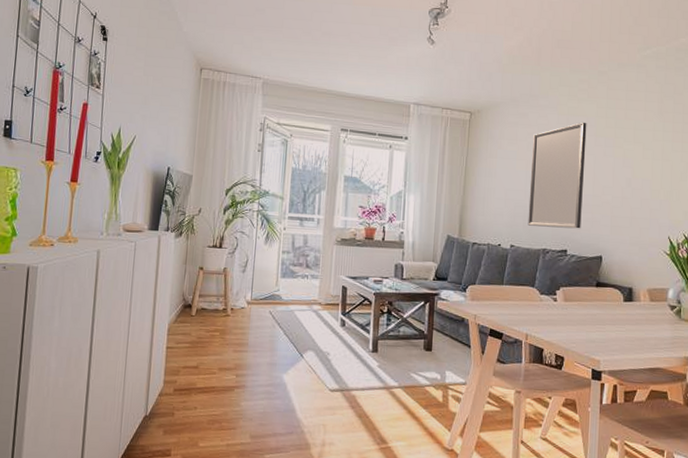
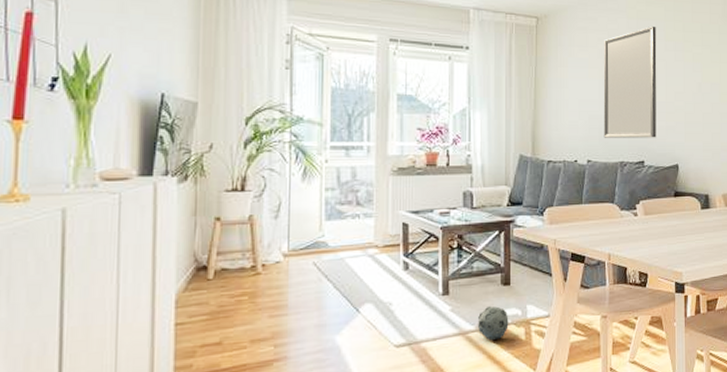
ball: none [400,367,429,398] -> present [477,305,509,341]

